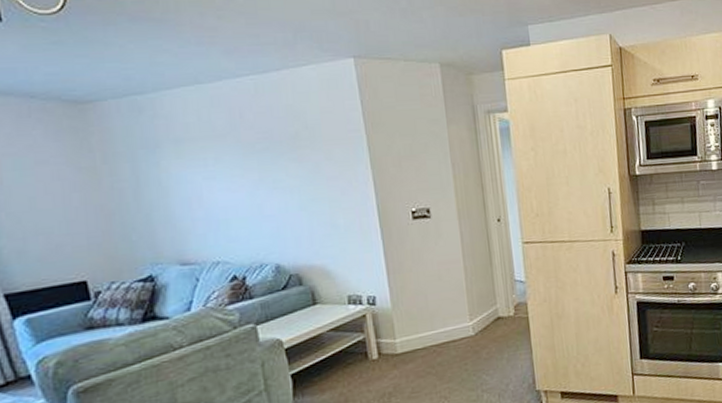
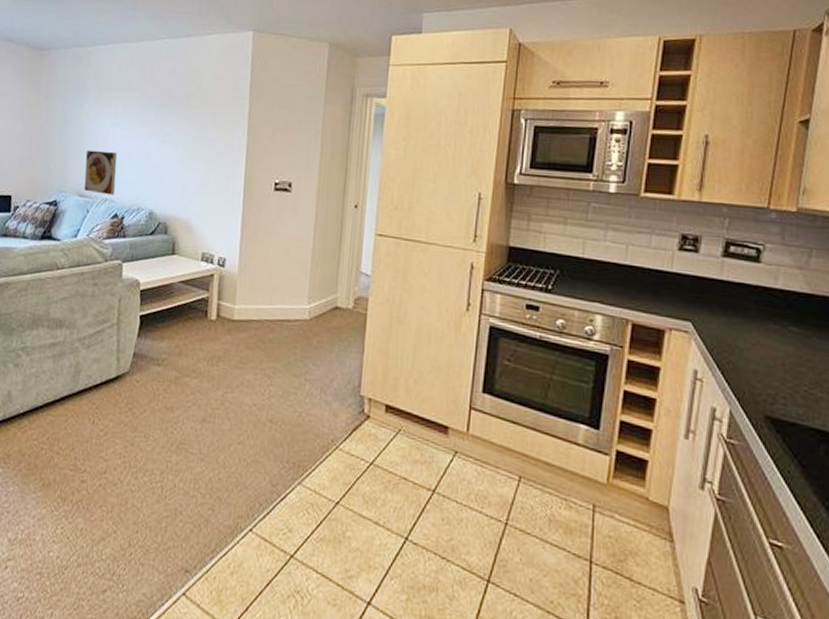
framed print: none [177,208,228,259] -> present [84,150,118,195]

